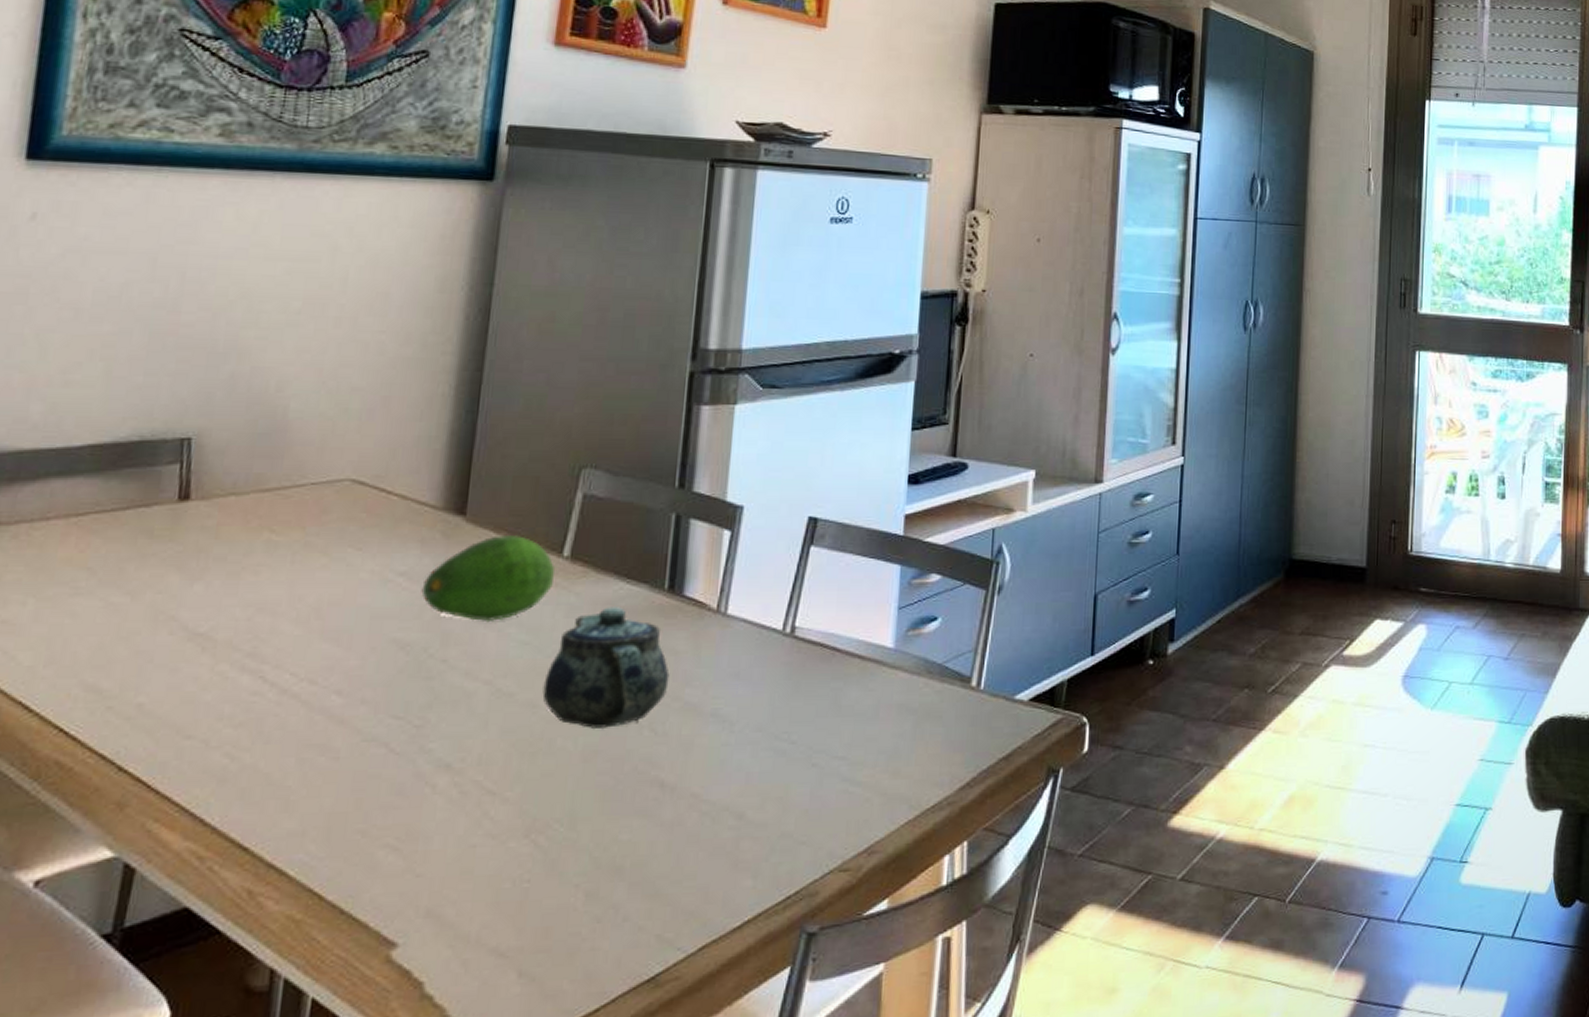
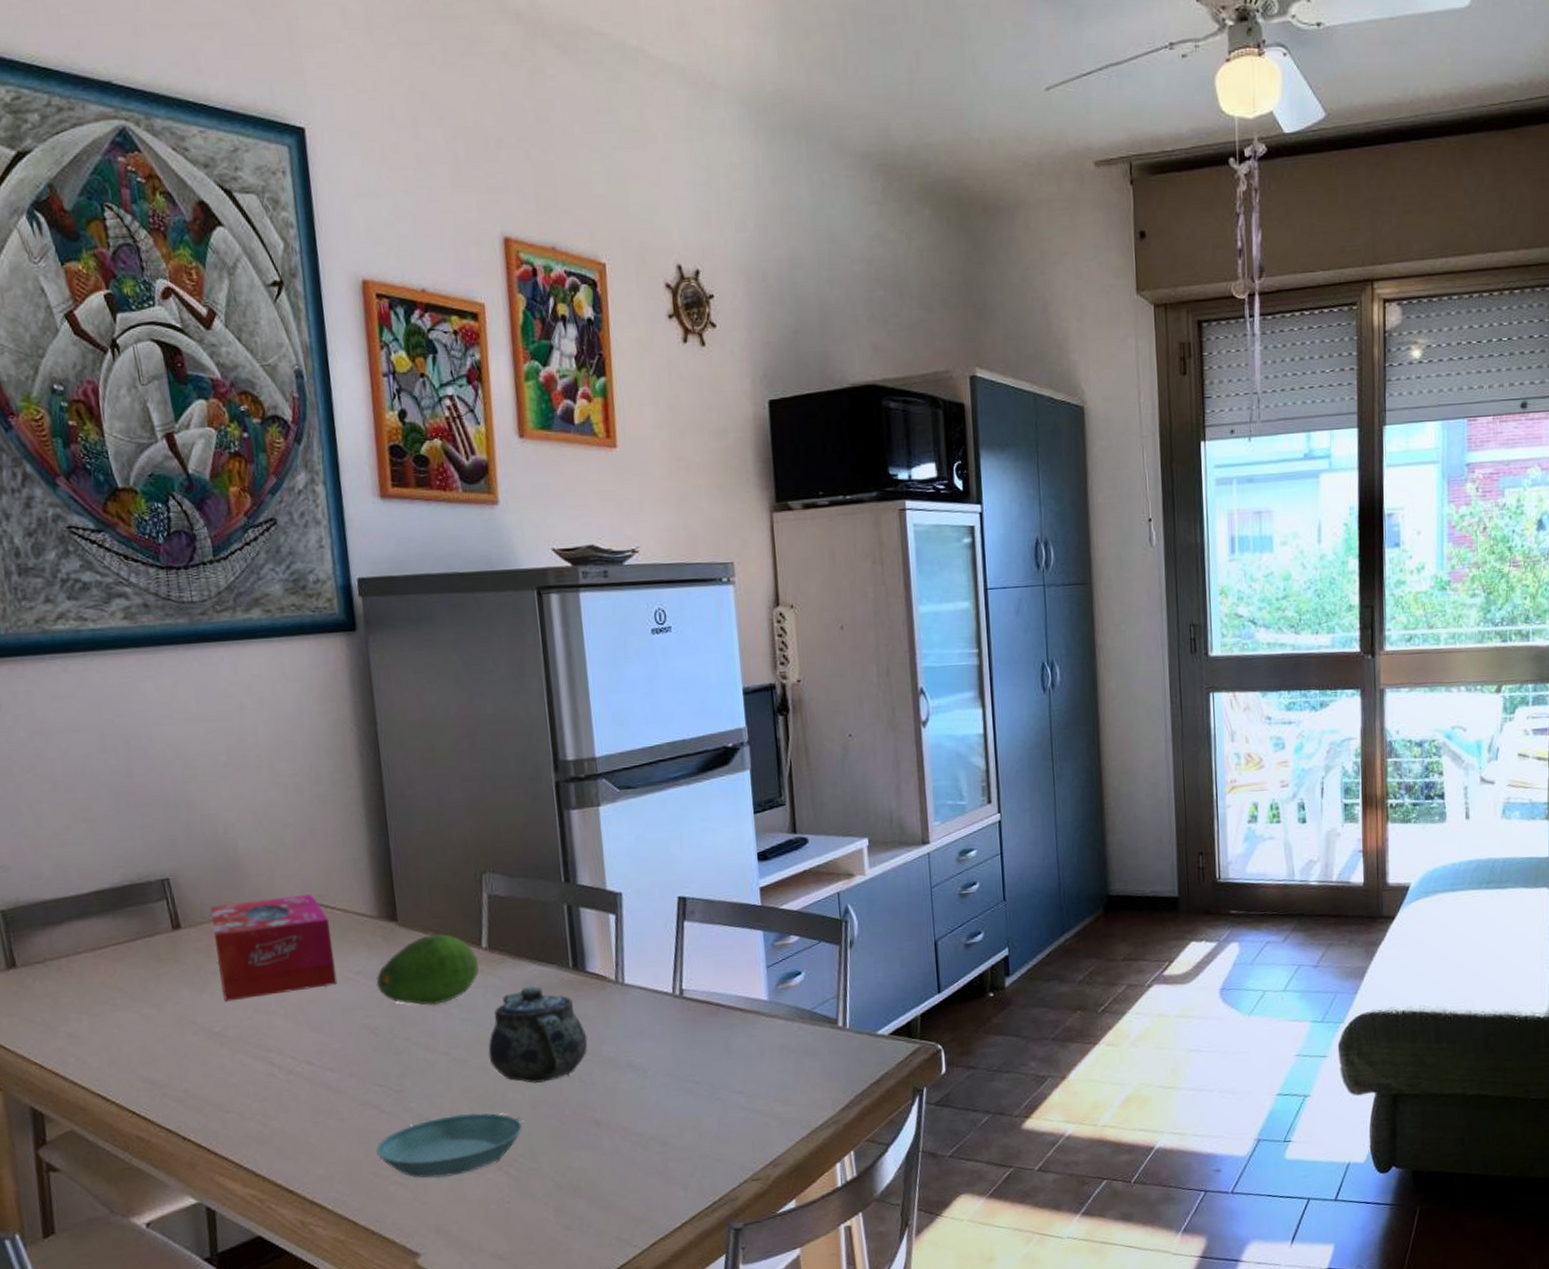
tissue box: none [221,472,381,596] -> present [211,893,338,1002]
saucer: none [370,761,568,844] -> present [375,1113,523,1179]

